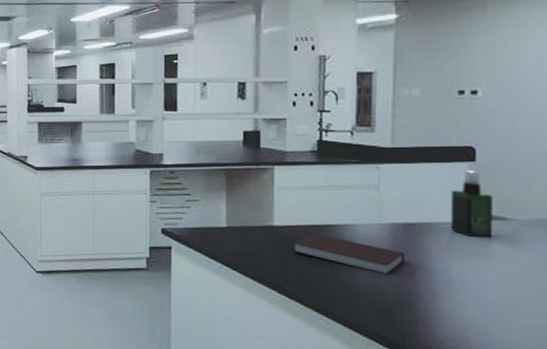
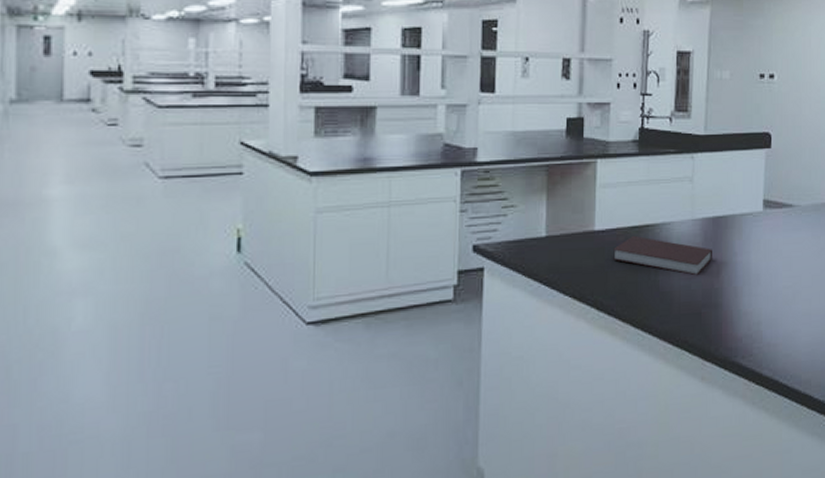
spray bottle: present [450,170,494,237] -> none [750,157,784,226]

